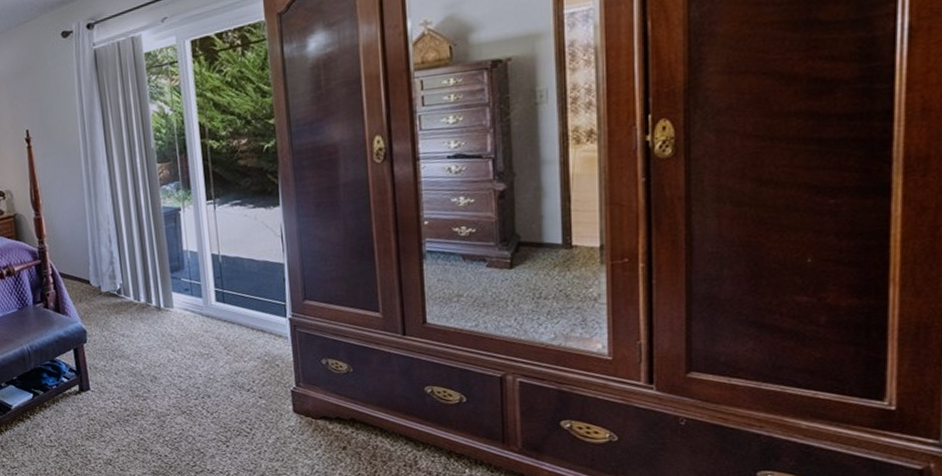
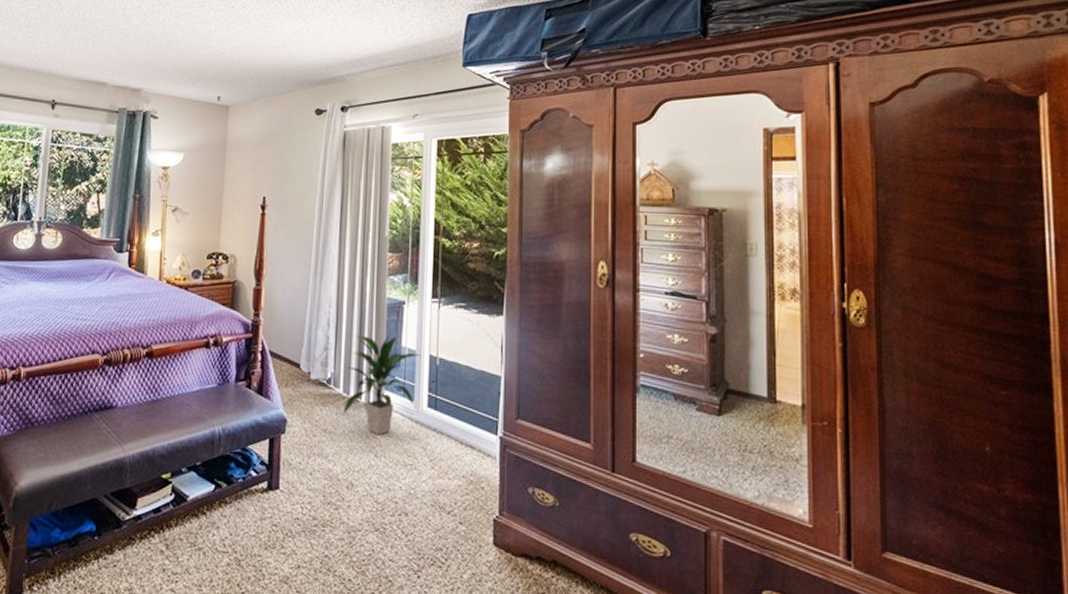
indoor plant: none [135,239,204,333] -> present [343,333,422,436]

